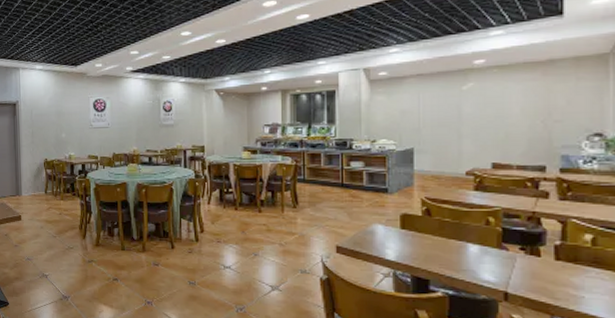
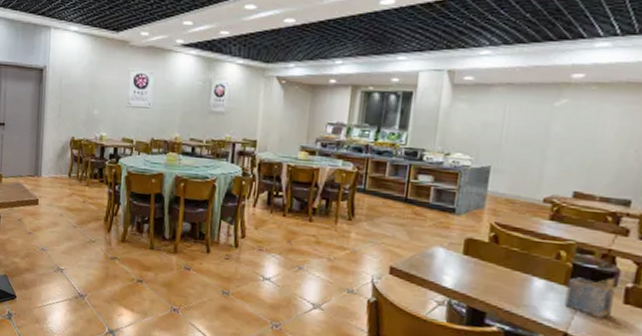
napkin holder: none [500,237,545,276] -> present [564,277,616,318]

